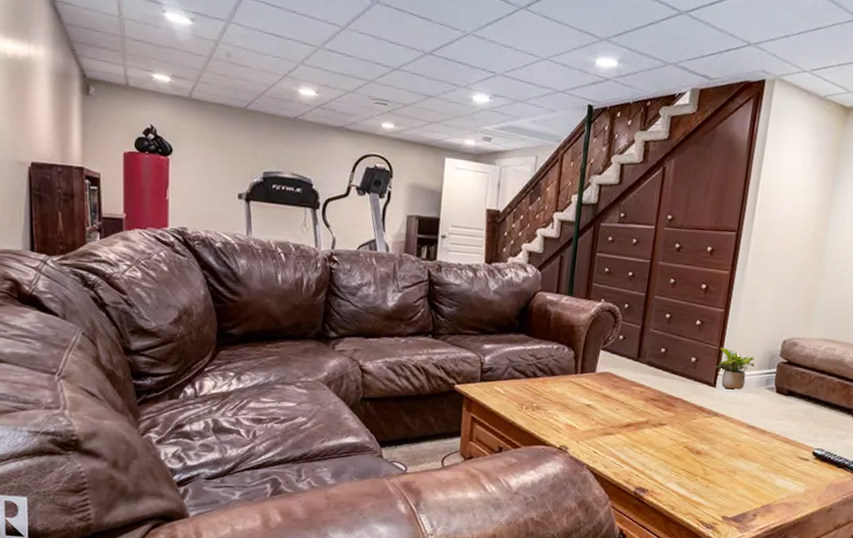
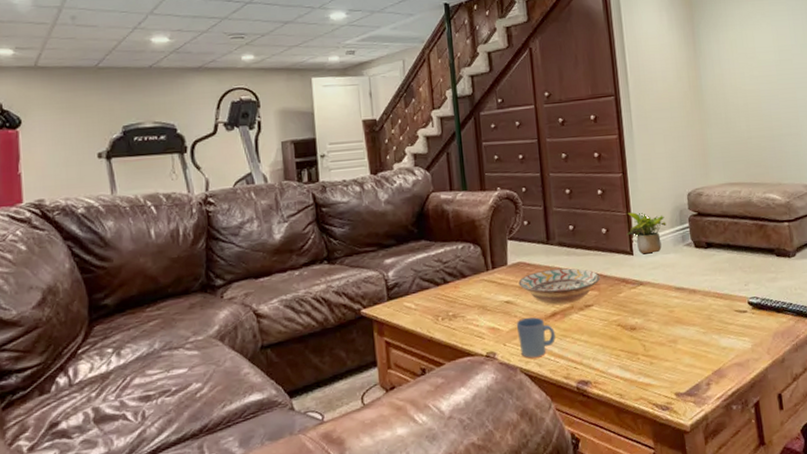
mug: none [591,422,626,461] -> present [516,317,555,360]
decorative bowl: none [602,384,680,420] -> present [518,268,601,306]

